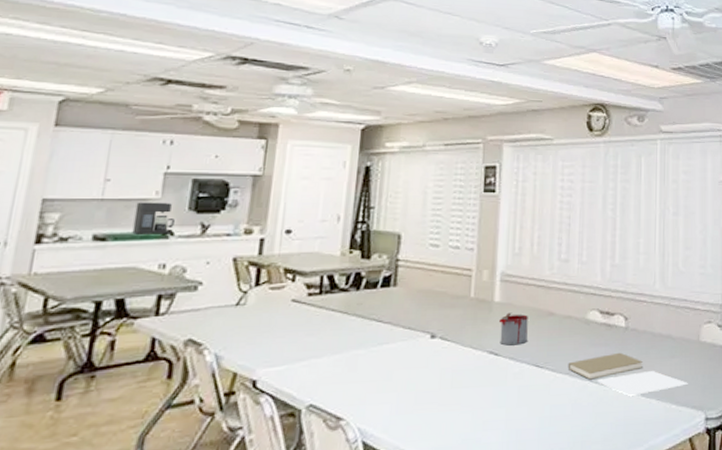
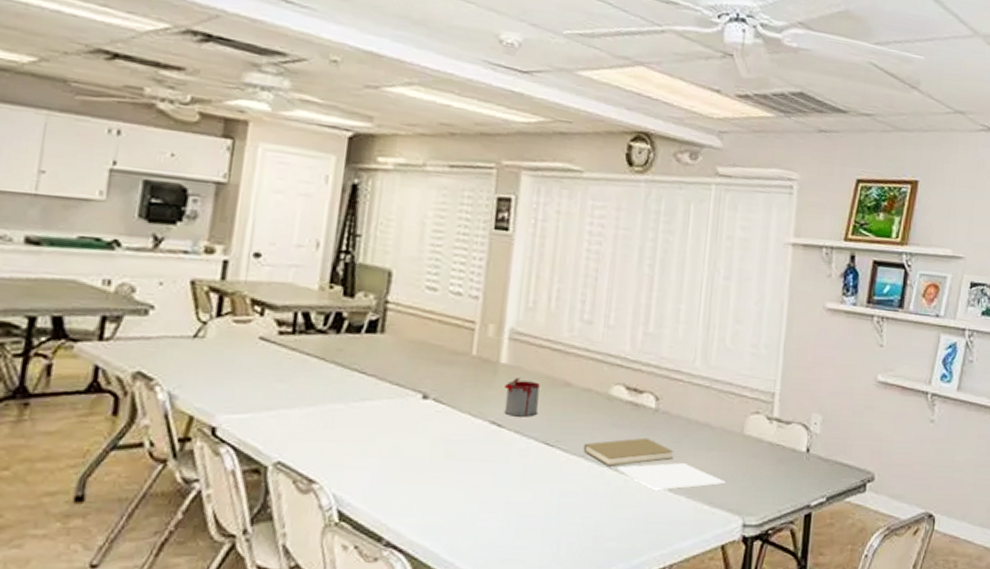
coffee maker: present [132,202,175,234] -> none [71,202,122,245]

